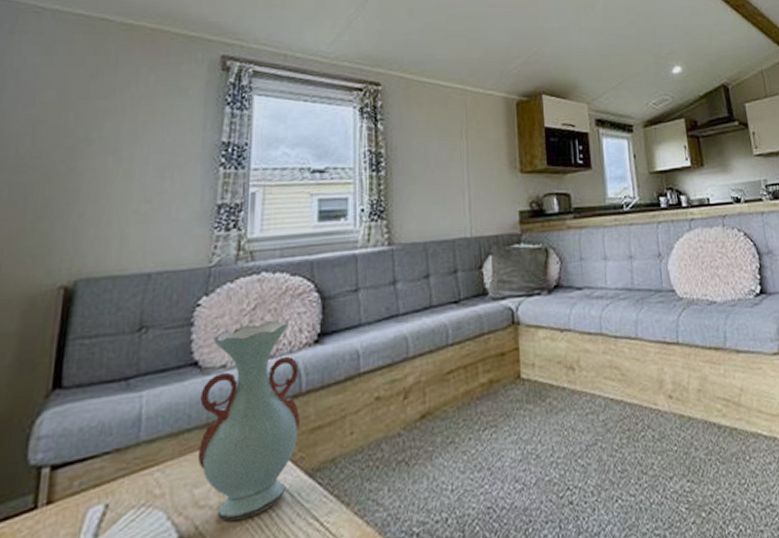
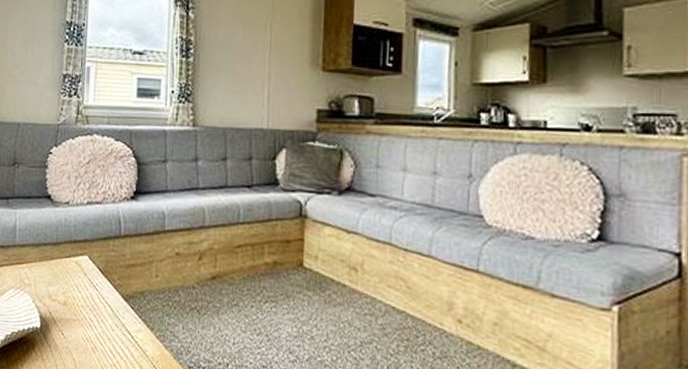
decorative vase: present [197,320,301,521] -> none [50,175,120,317]

